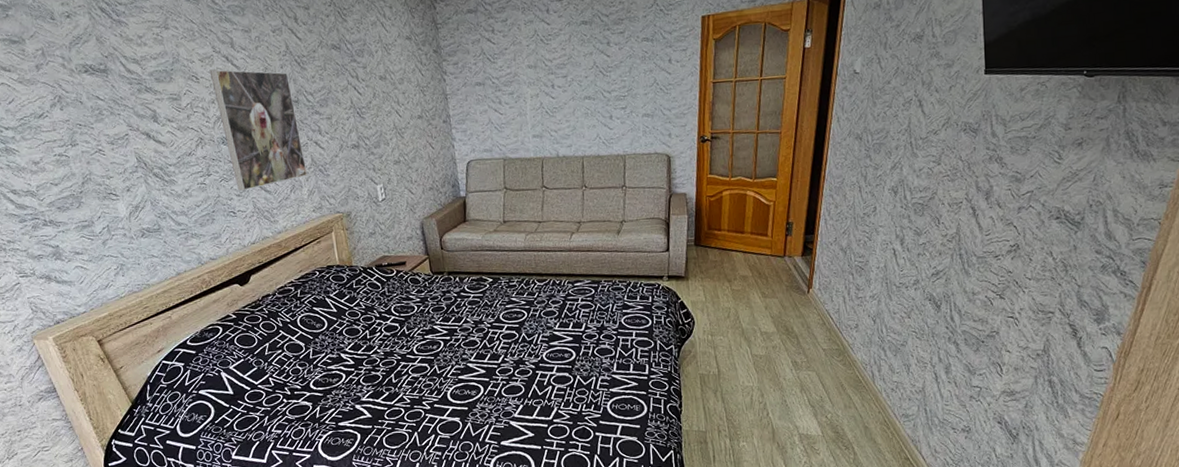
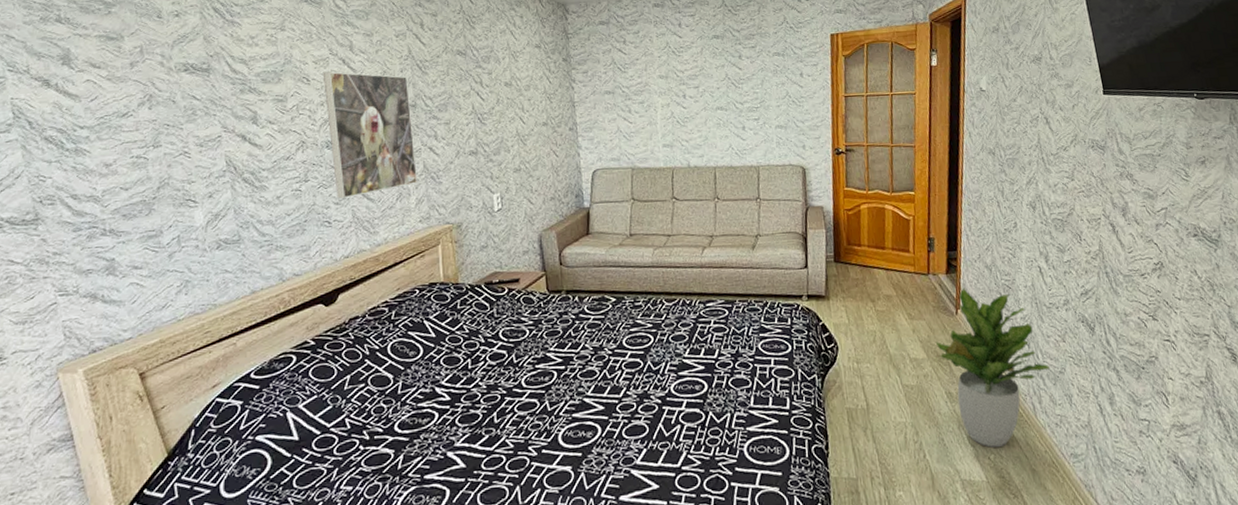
potted plant: none [785,269,892,408] -> present [935,287,1050,448]

